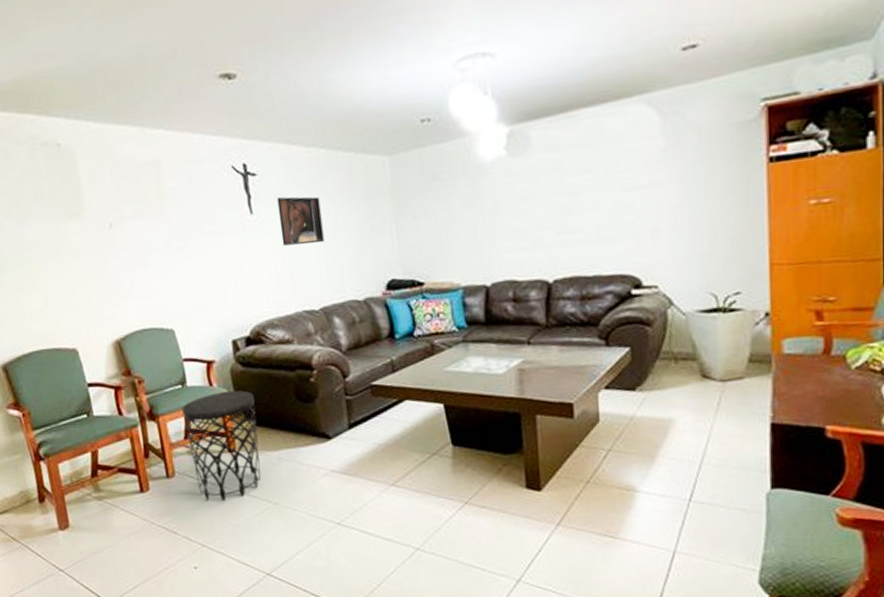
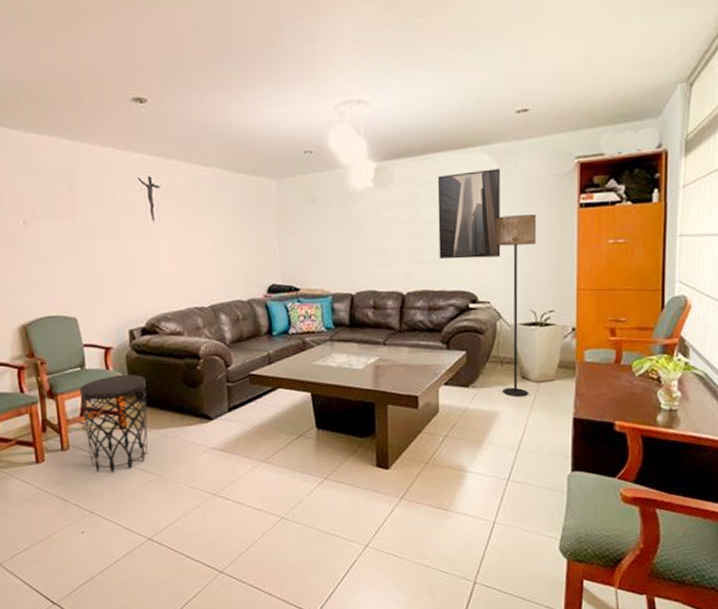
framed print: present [277,196,324,246] -> none [176,208,216,250]
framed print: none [585,121,669,238] -> present [437,168,501,260]
floor lamp: none [660,175,714,401] -> present [495,214,537,397]

